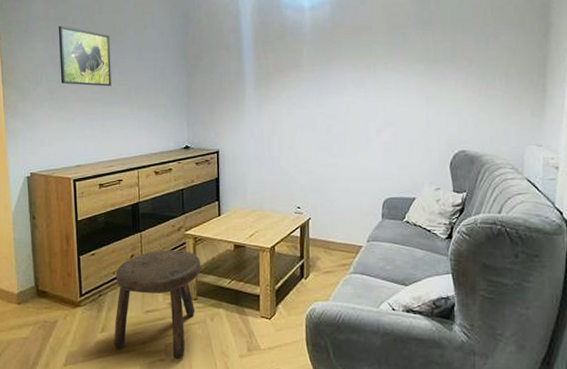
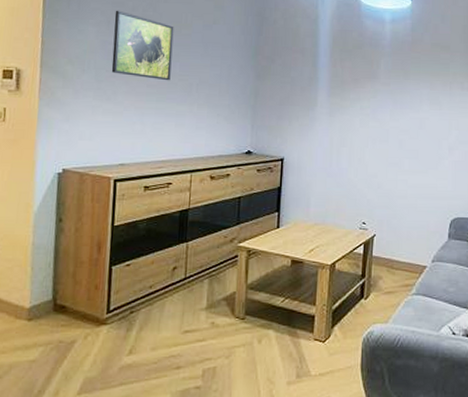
stool: present [113,250,201,359] -> none [141,263,253,386]

